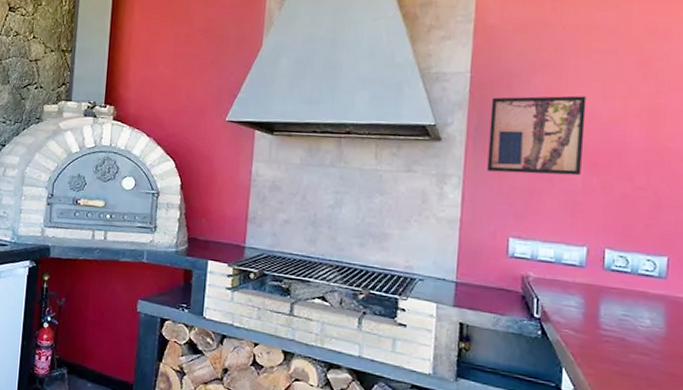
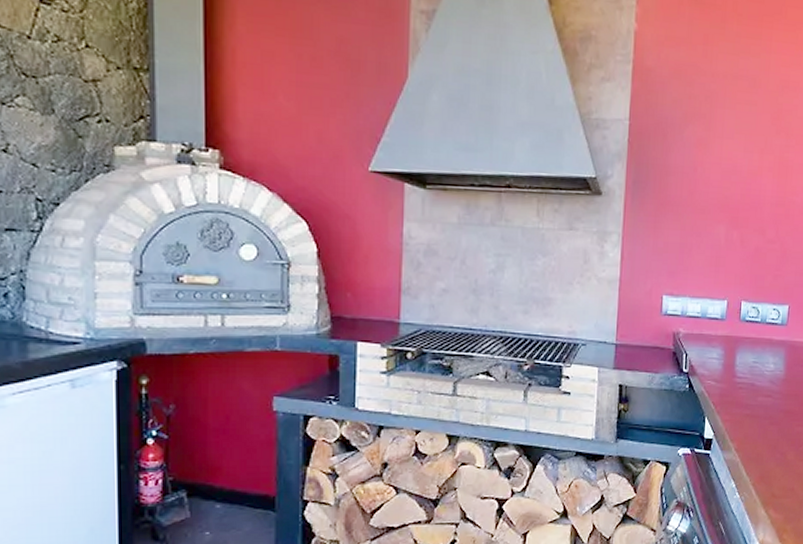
wall art: present [487,95,587,176] -> none [644,148,731,230]

